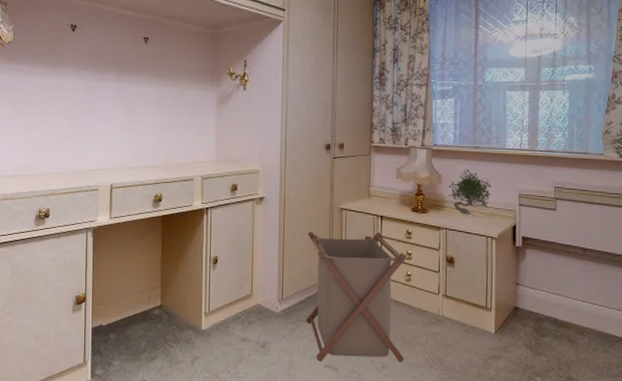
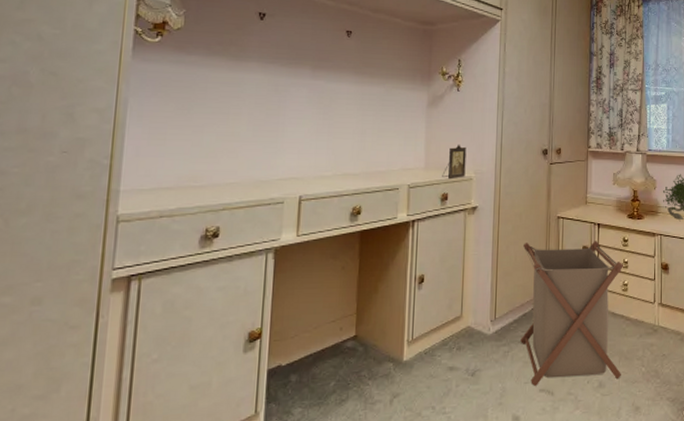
photo frame: none [231,139,253,172] -> present [442,144,467,180]

